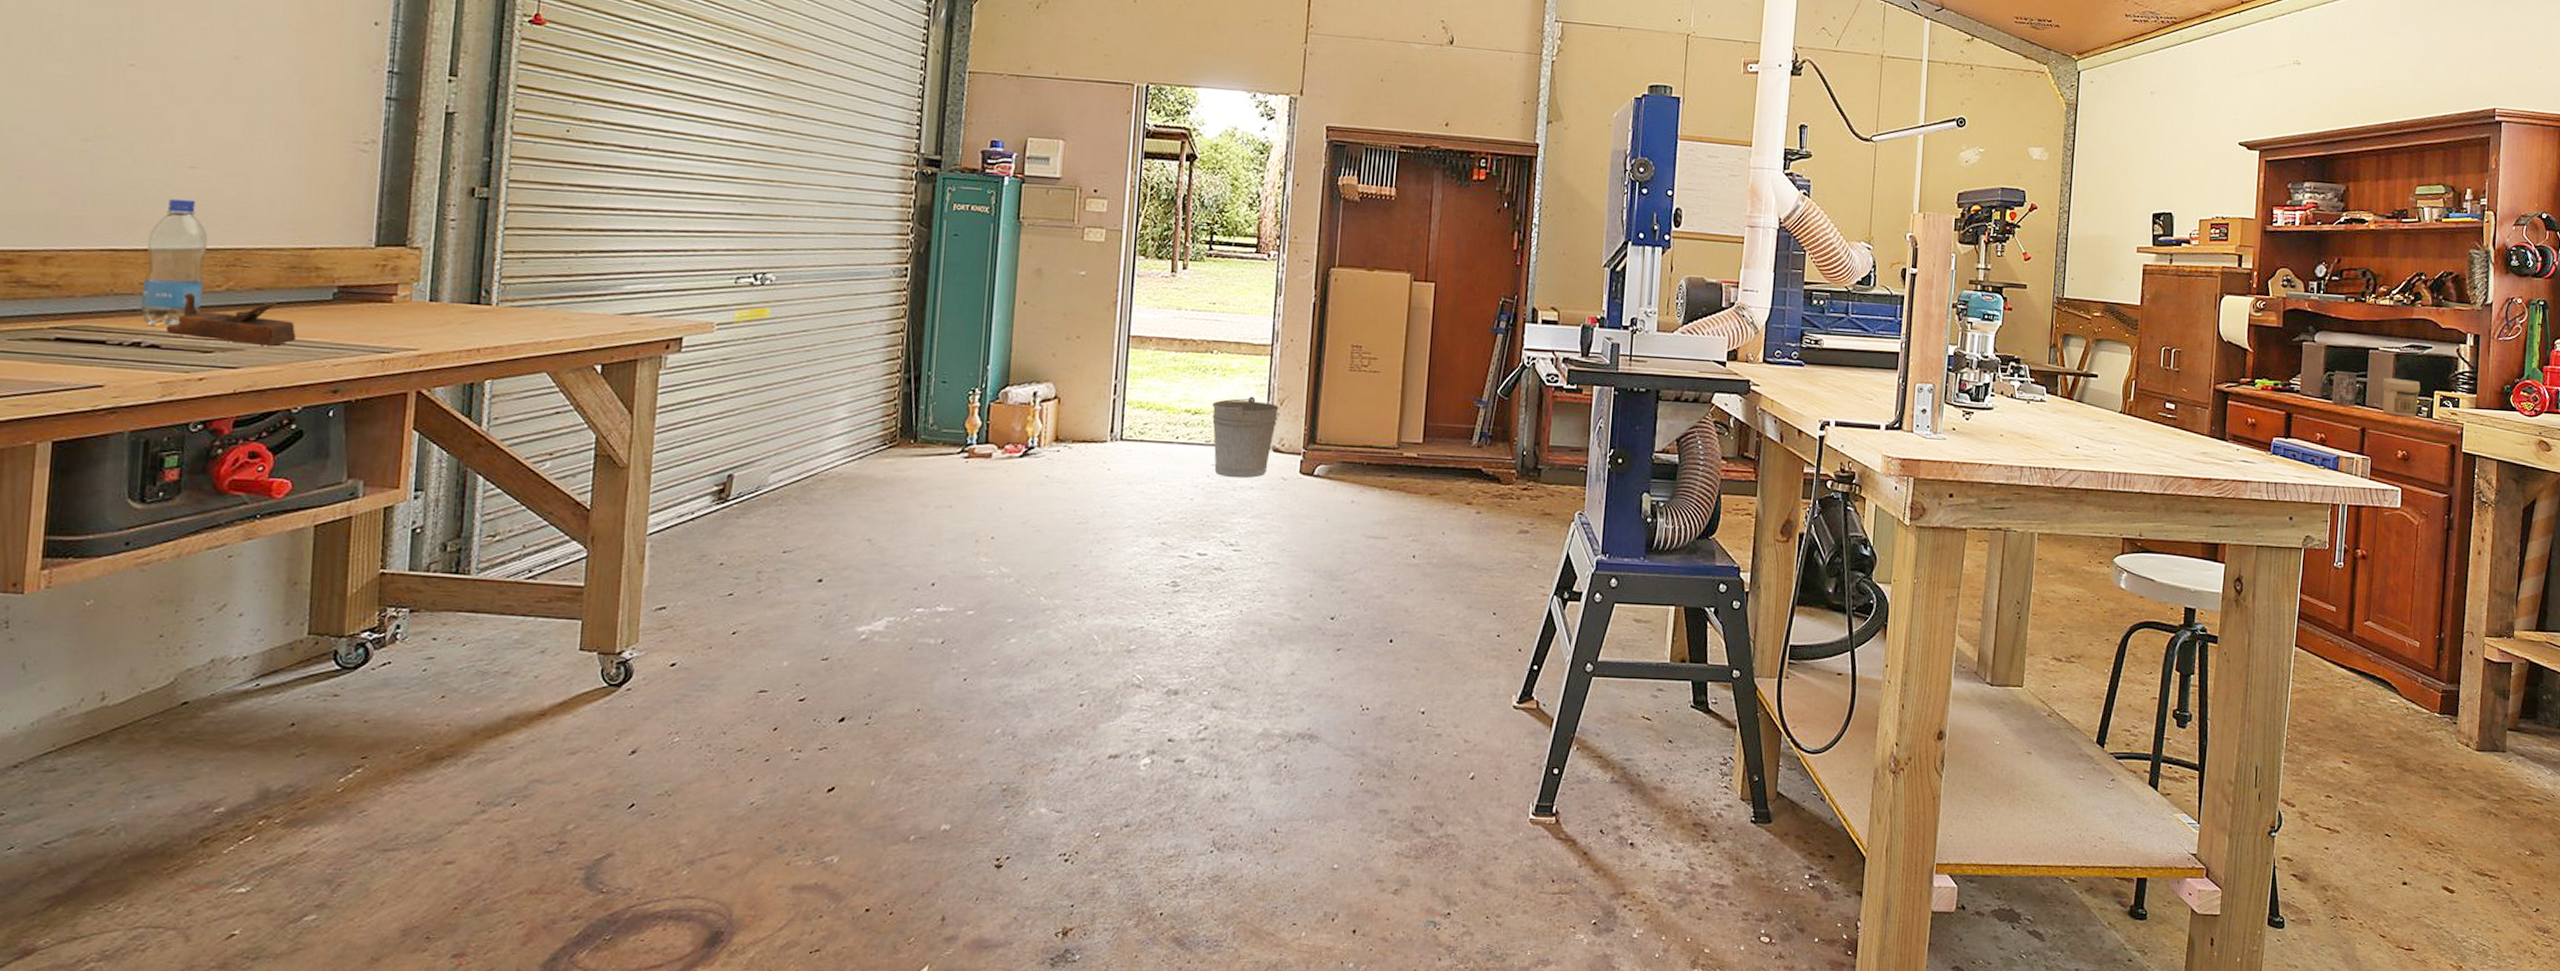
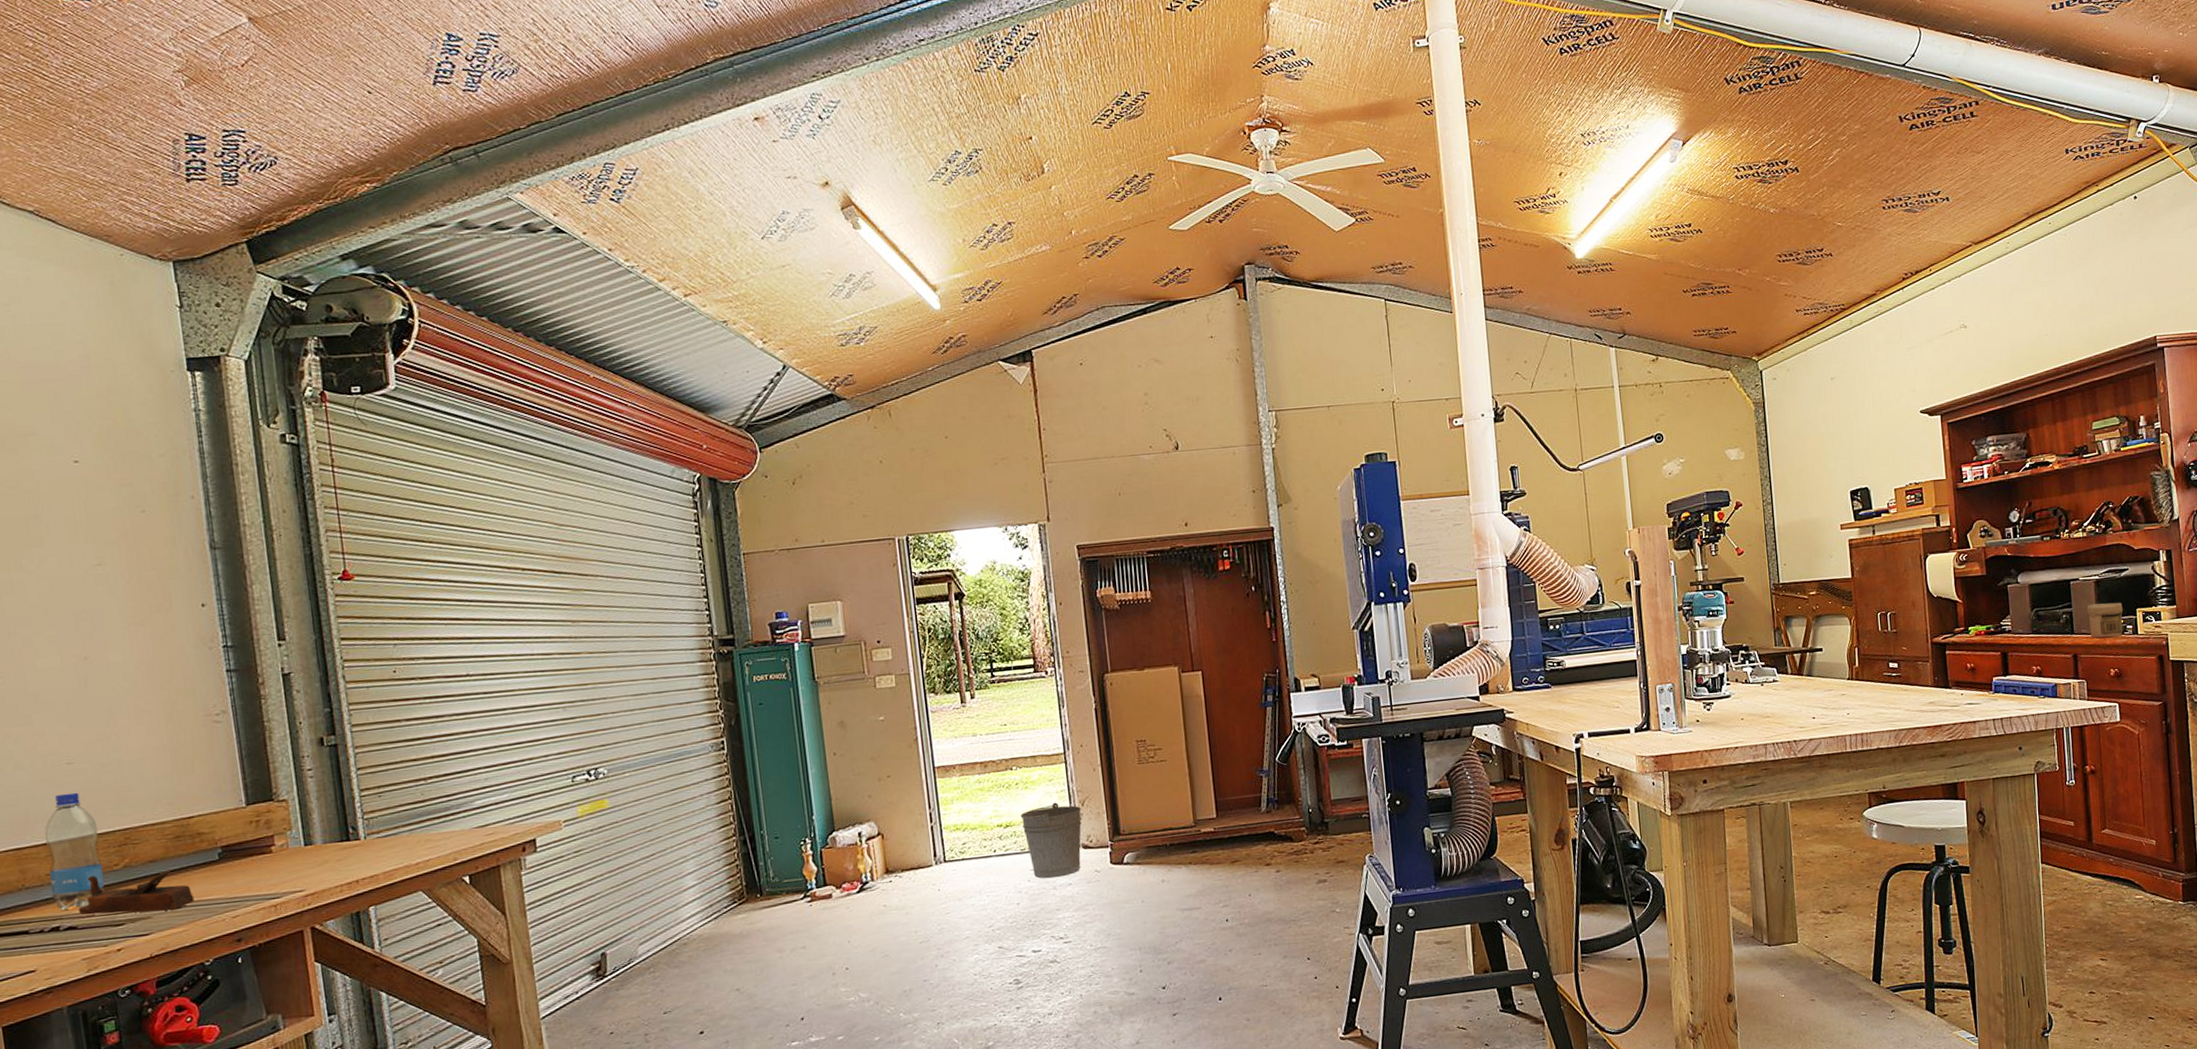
can: present [2331,370,2357,406] -> none [2040,604,2065,638]

